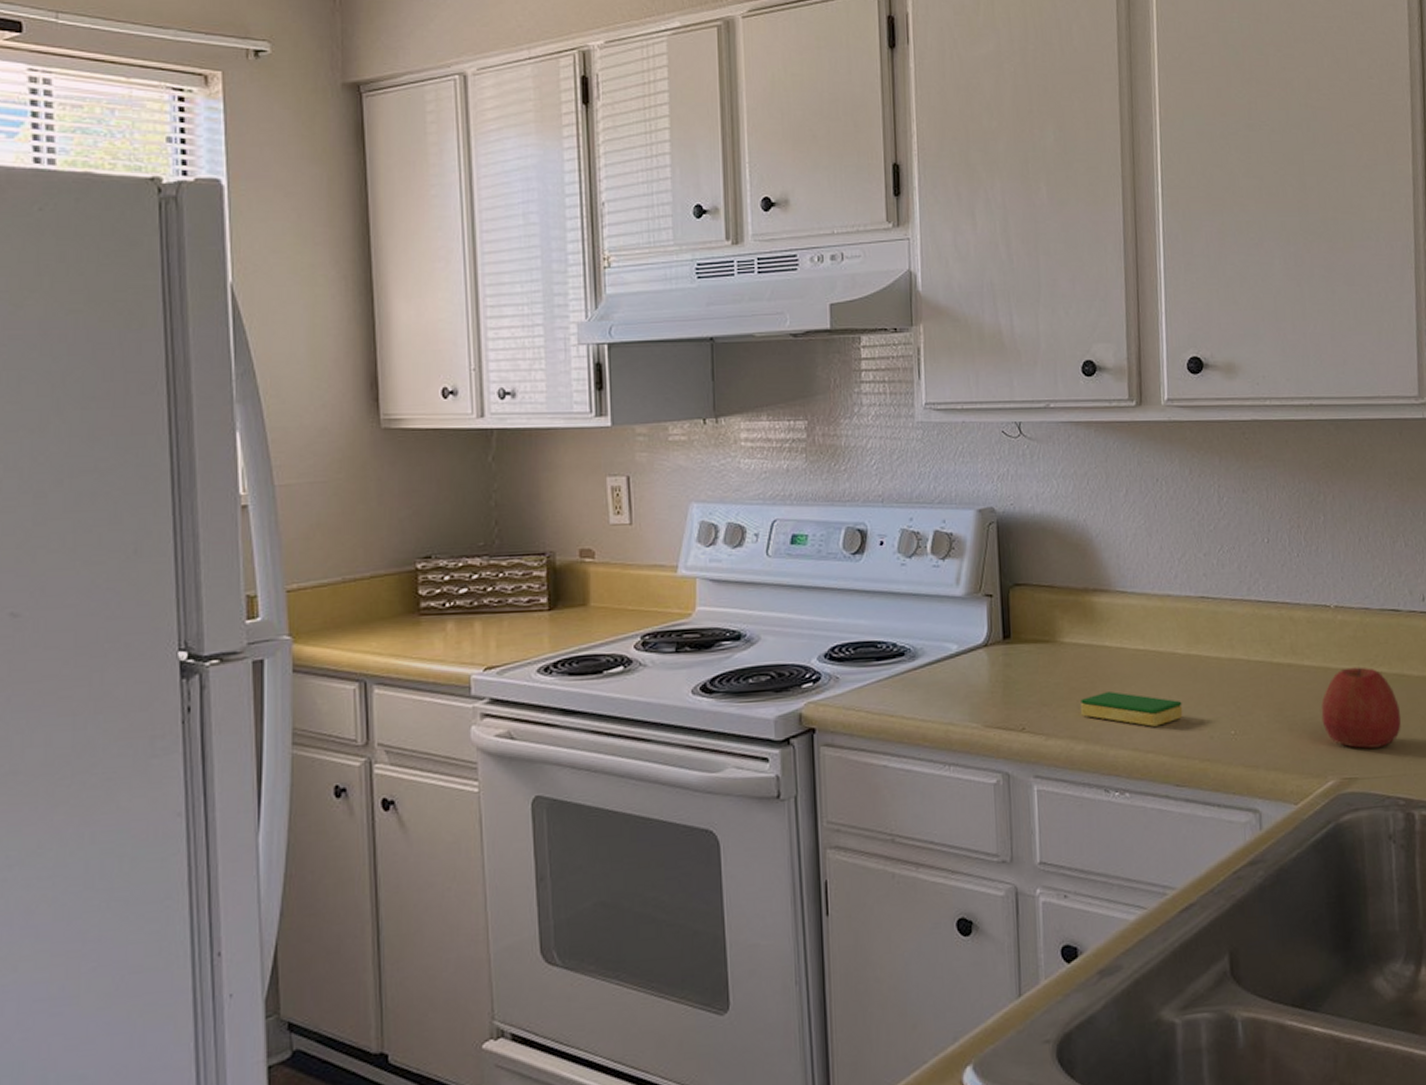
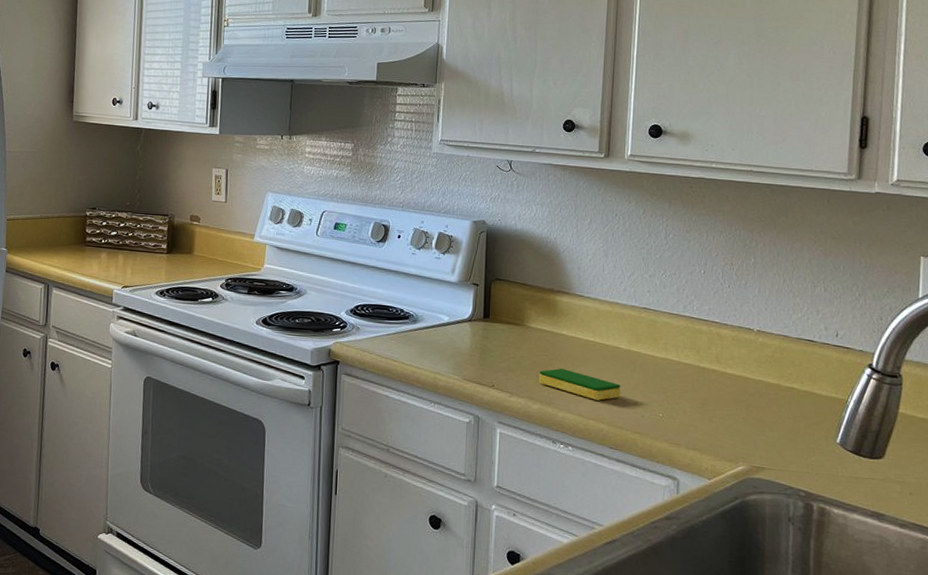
apple: present [1321,667,1402,749] -> none [738,380,808,447]

